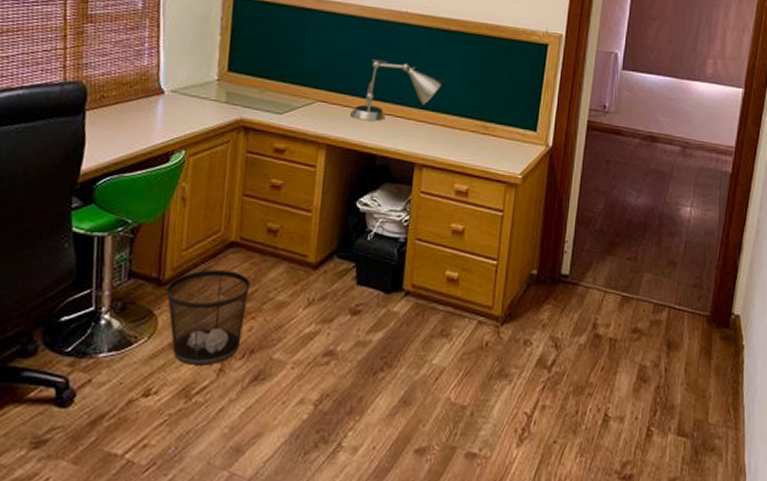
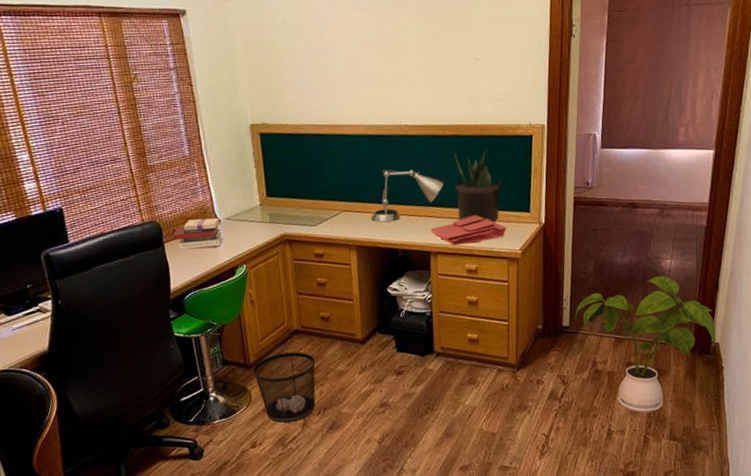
books: none [99,86,163,125] -> present [173,217,223,250]
file organizer: none [418,126,508,161] -> present [430,215,507,246]
planter: none [453,49,508,138] -> present [453,149,502,223]
house plant: none [576,226,737,397] -> present [574,276,716,414]

